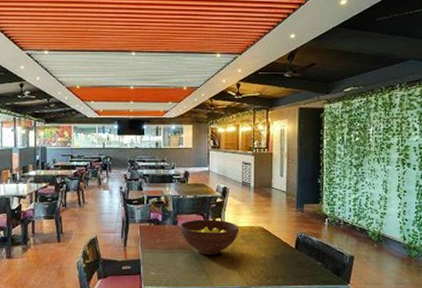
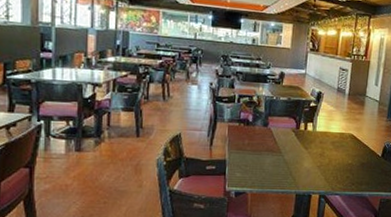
fruit bowl: present [180,219,238,255] -> none [270,122,329,159]

